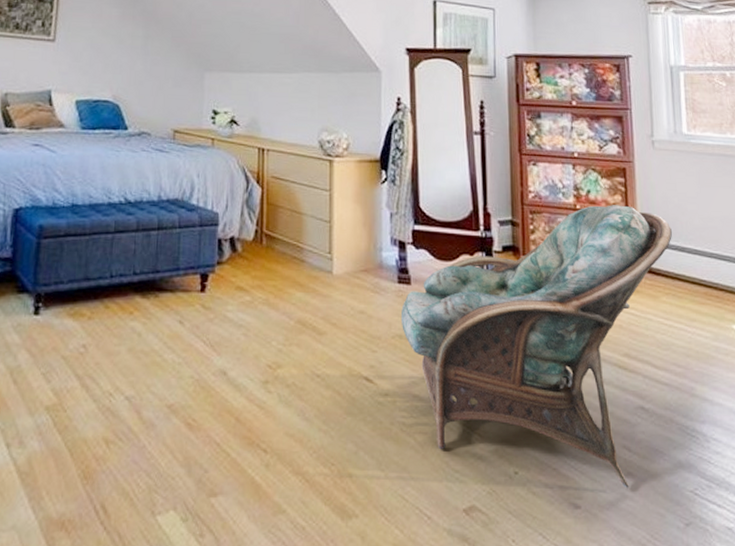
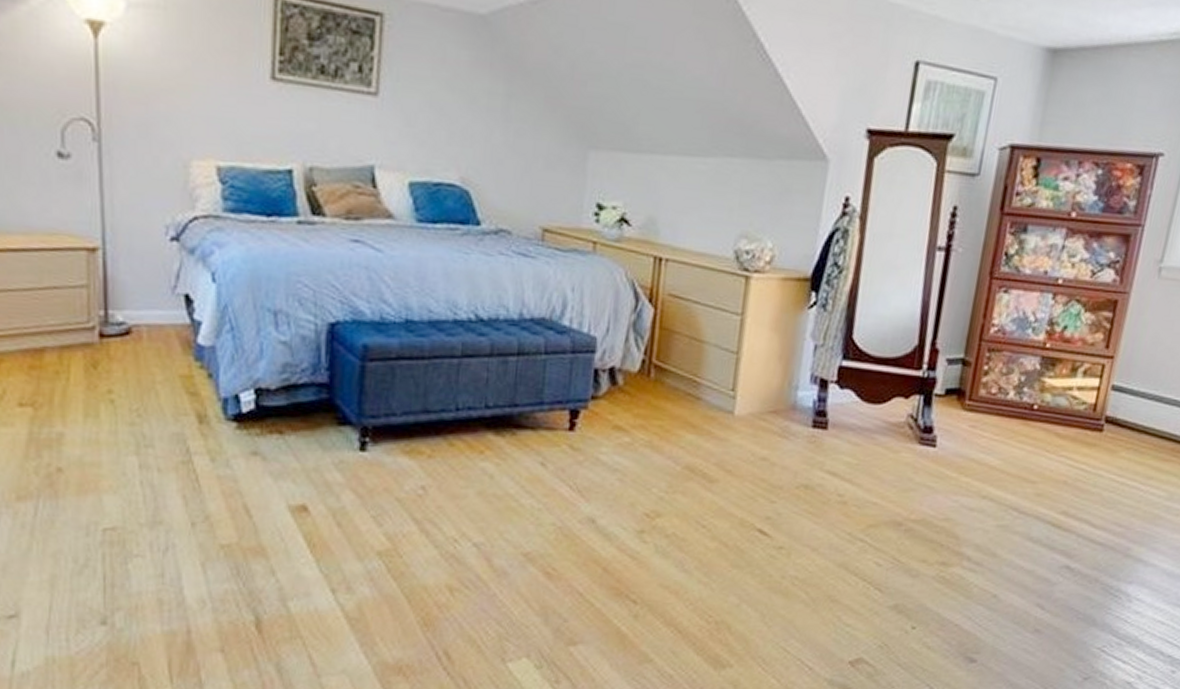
armchair: present [400,205,673,488] -> none [809,344,1154,645]

